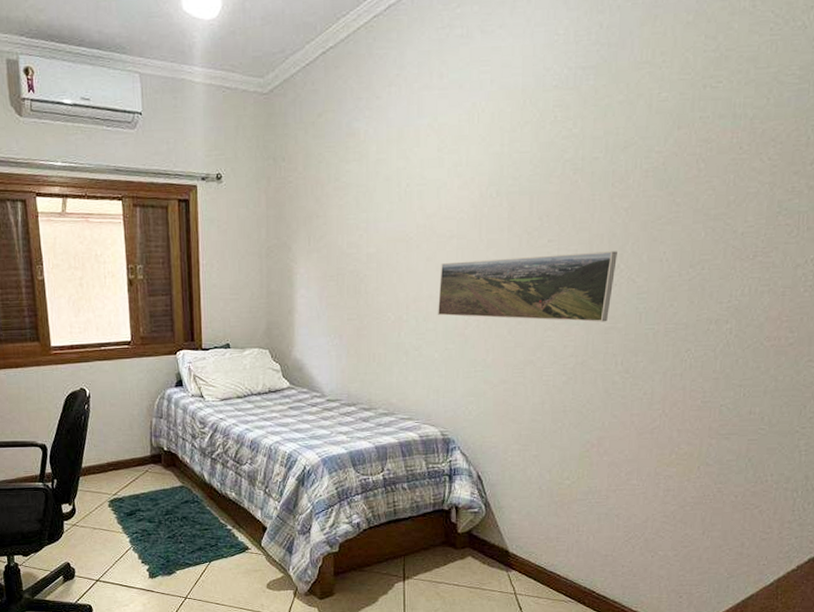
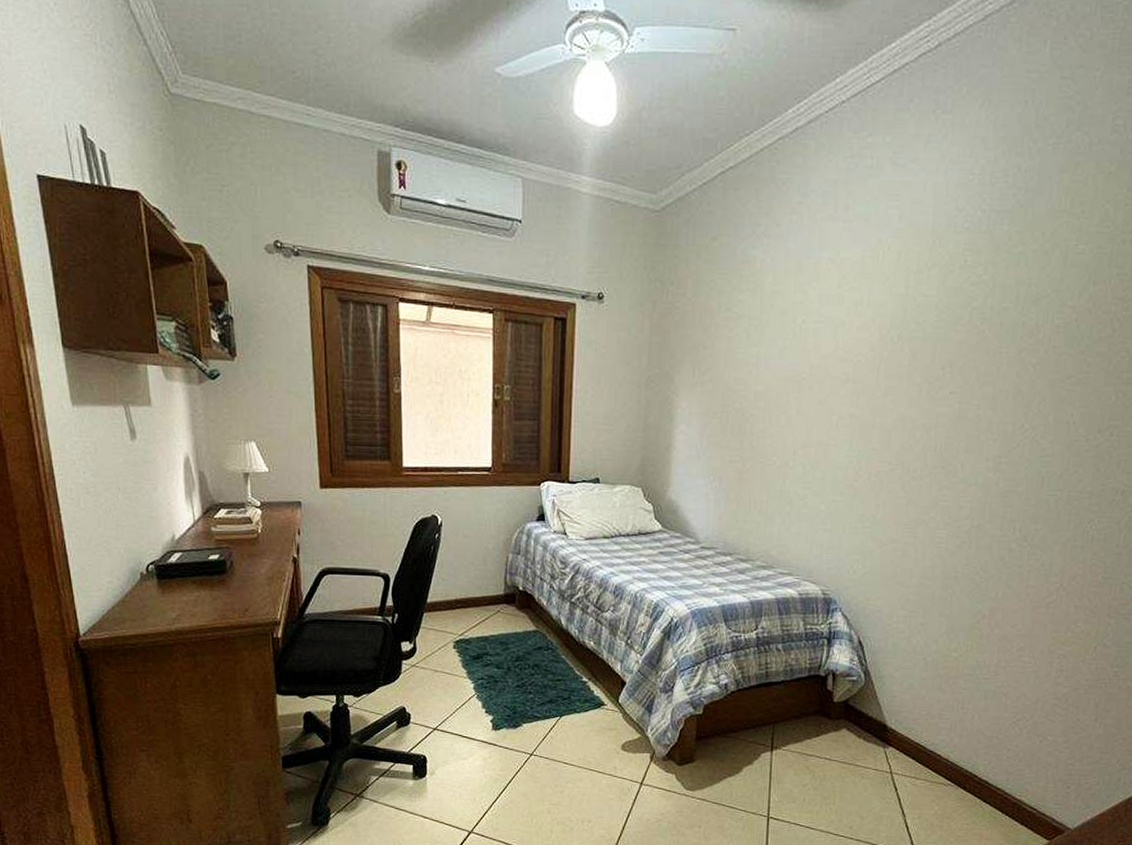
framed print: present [438,251,617,322] -> none [827,407,1022,484]

